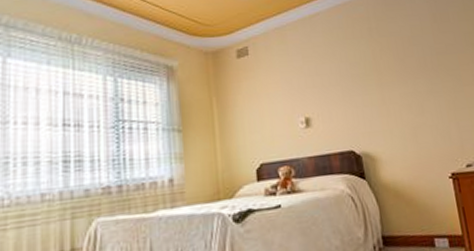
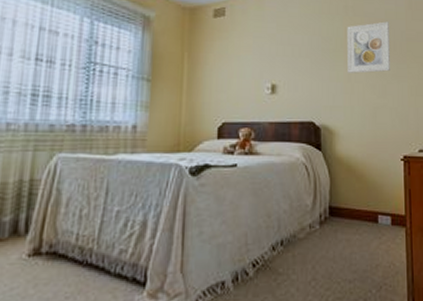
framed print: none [374,38,424,96] -> present [347,21,390,74]

